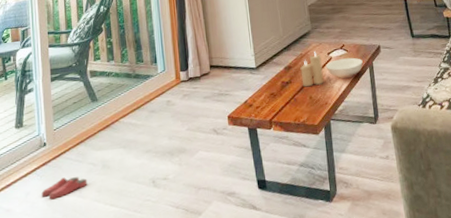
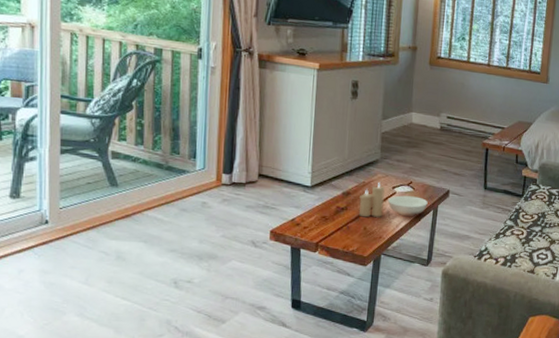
slippers: present [41,177,88,200] -> none [38,261,97,282]

